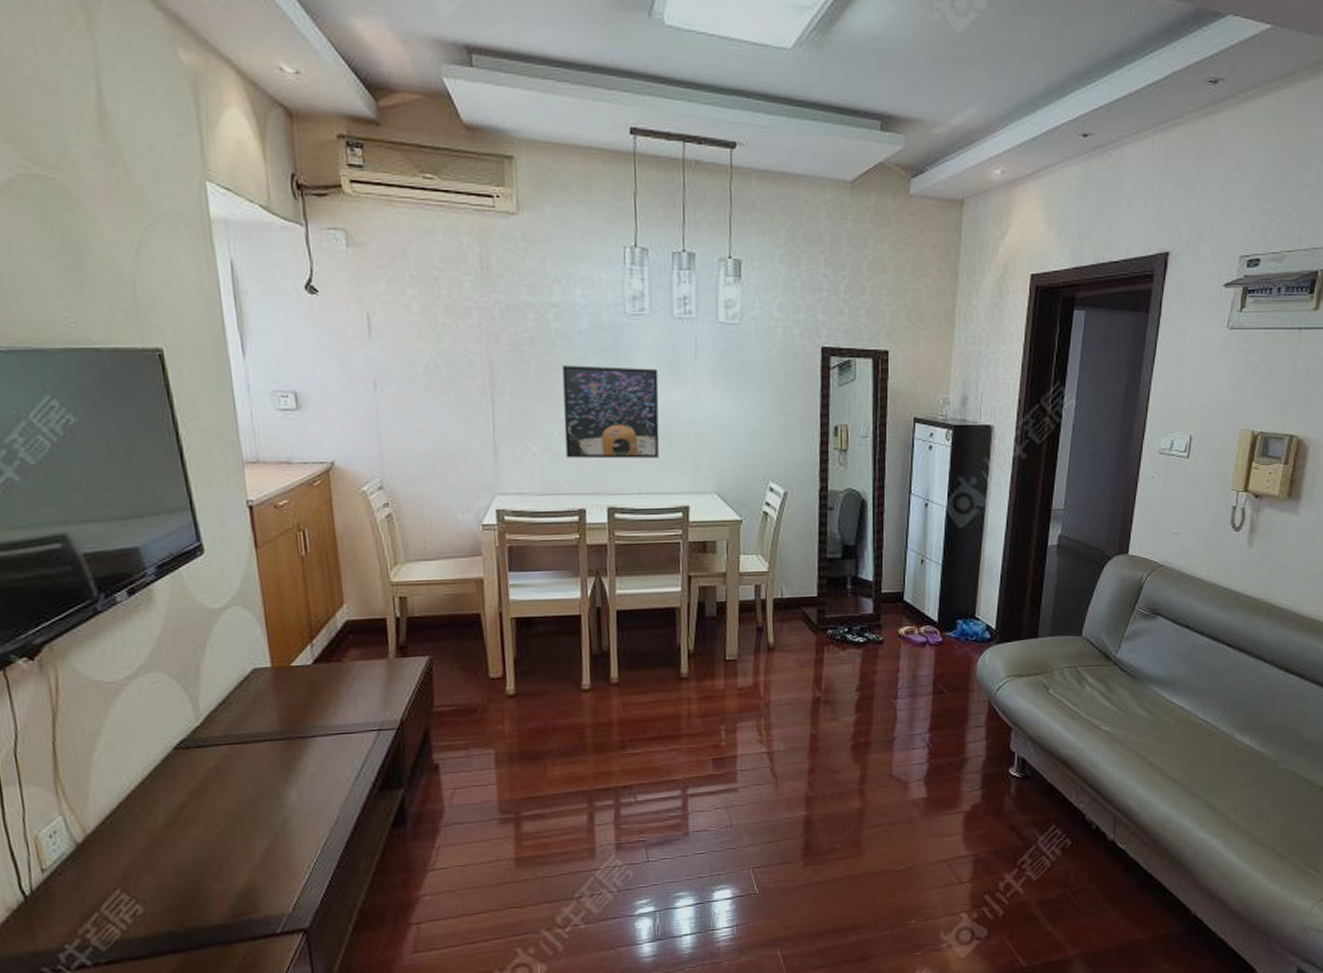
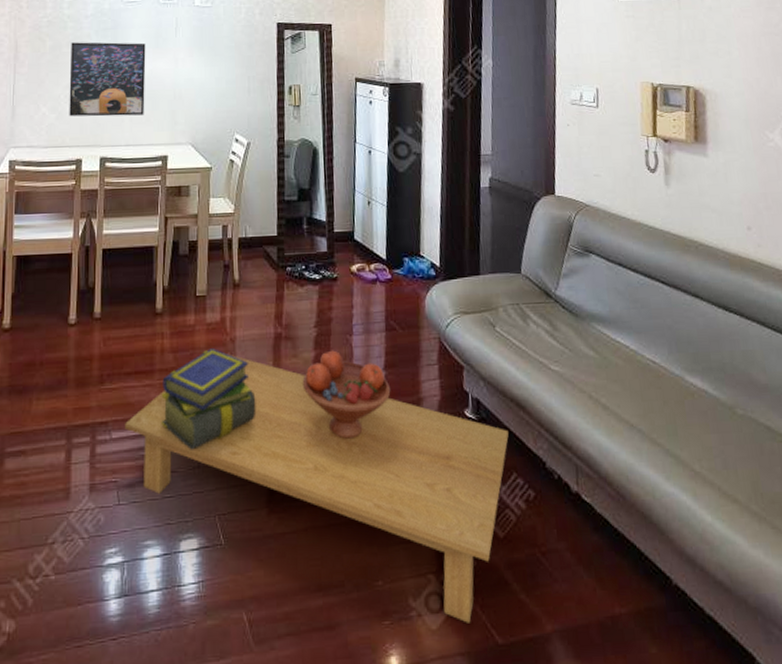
coffee table: none [651,718,1051,952] -> present [125,354,509,623]
stack of books: none [689,713,792,811] -> present [160,348,256,450]
fruit bowl: none [842,713,935,797] -> present [302,350,391,439]

